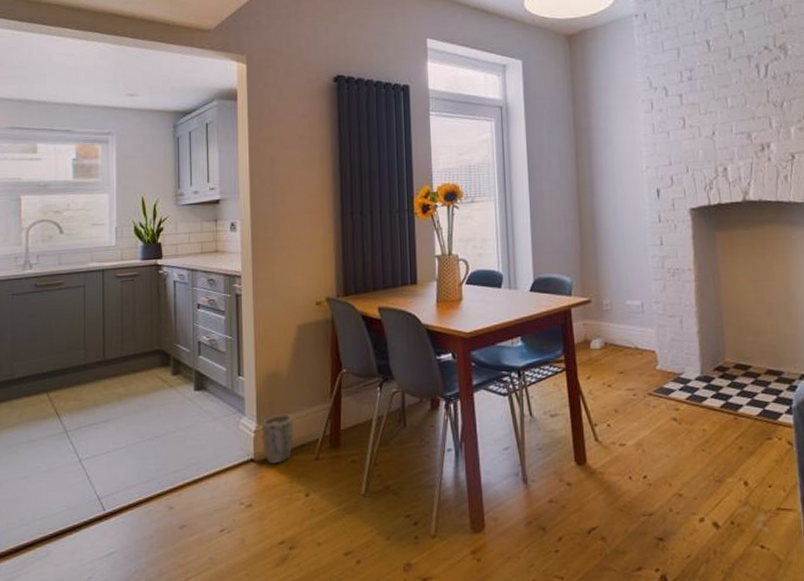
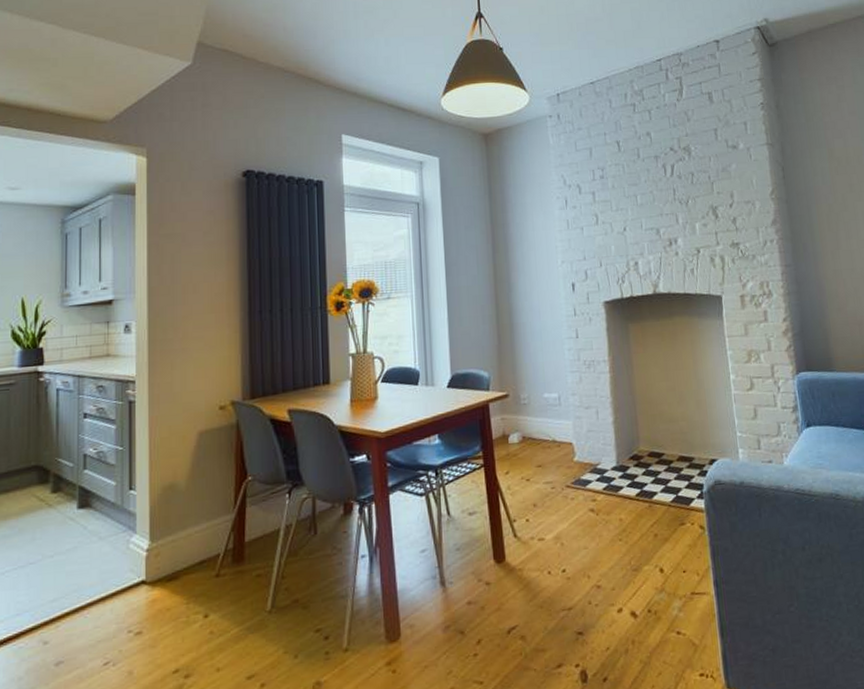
plant pot: present [262,415,294,464] -> none [156,529,192,585]

